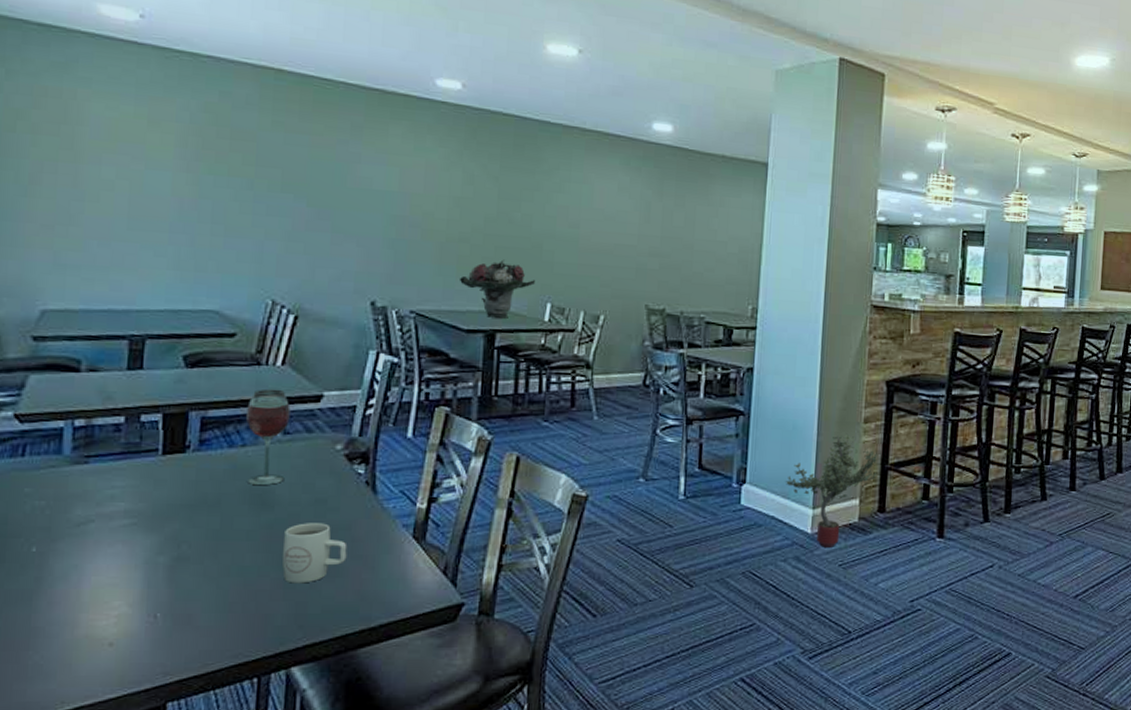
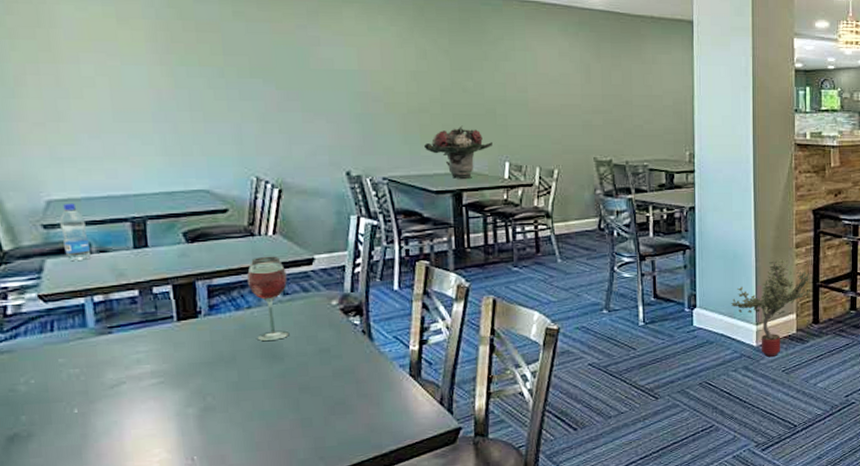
bottle: none [51,314,81,380] -> present [59,203,92,262]
mug: present [281,523,348,584] -> none [295,369,354,423]

